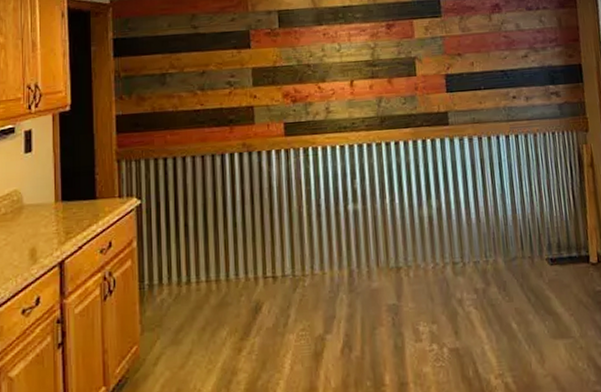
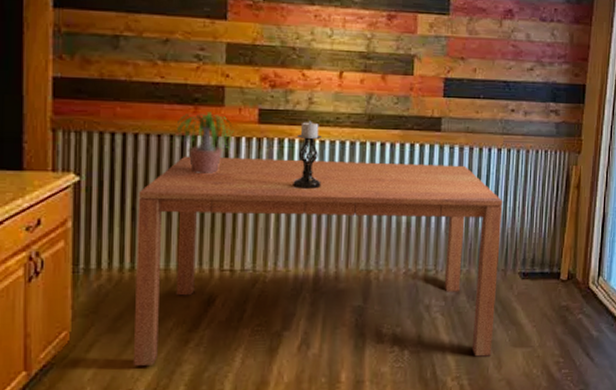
dining table: none [189,155,532,377] -> present [134,156,503,366]
potted plant: none [213,130,265,188] -> present [171,112,234,175]
candle holder: none [319,128,346,194] -> present [293,120,322,190]

